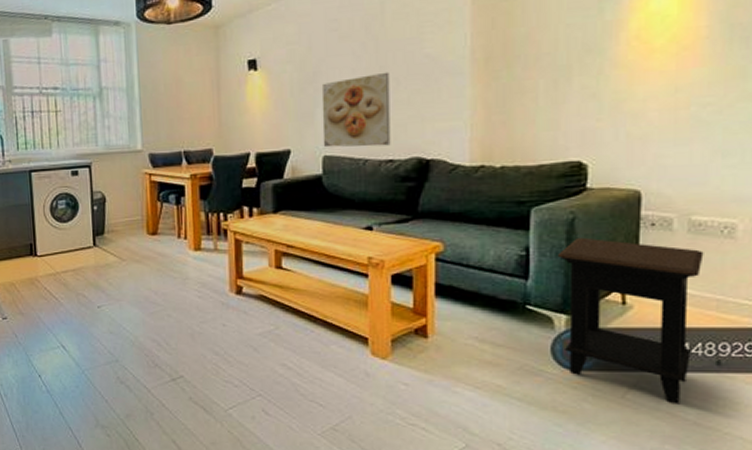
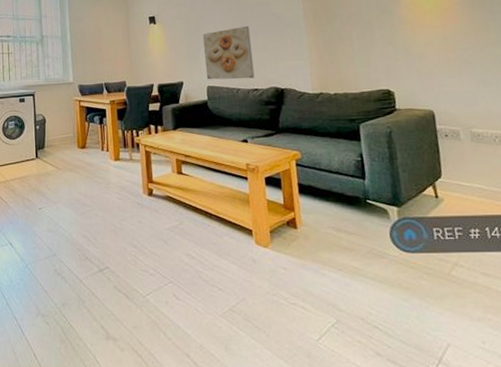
side table: present [557,237,704,405] -> none [383,146,493,279]

